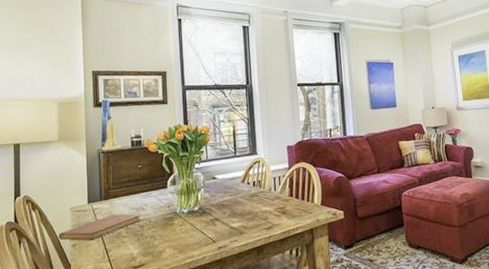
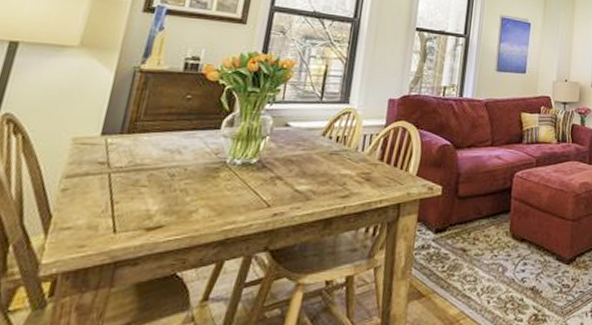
notebook: present [58,214,141,241] -> none [43,154,175,186]

